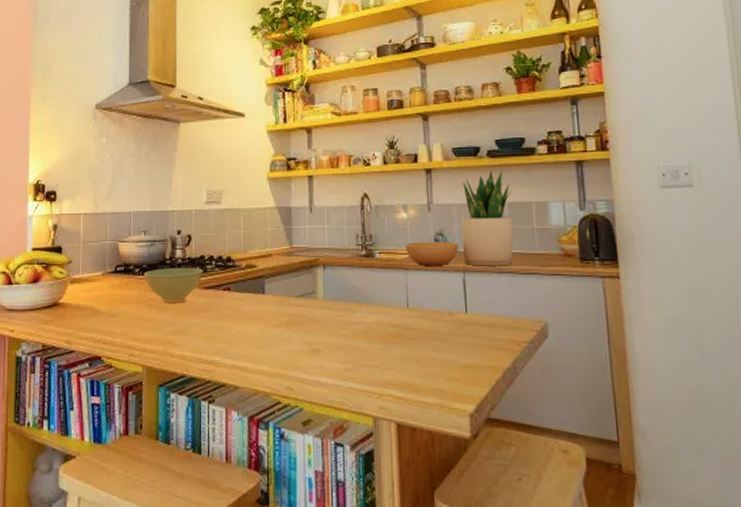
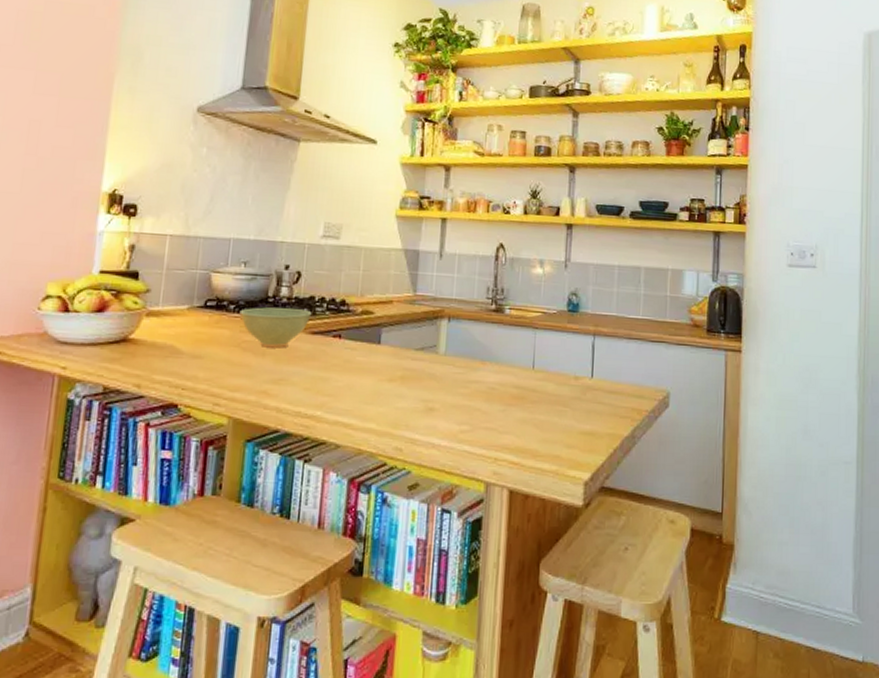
bowl: present [406,242,459,266] -> none [538,300,593,327]
planter: present [461,169,514,266] -> none [595,231,650,332]

